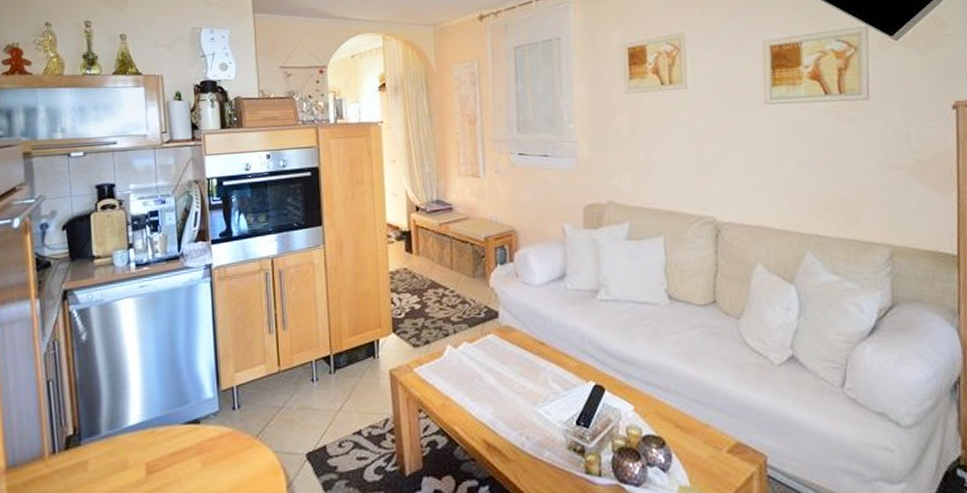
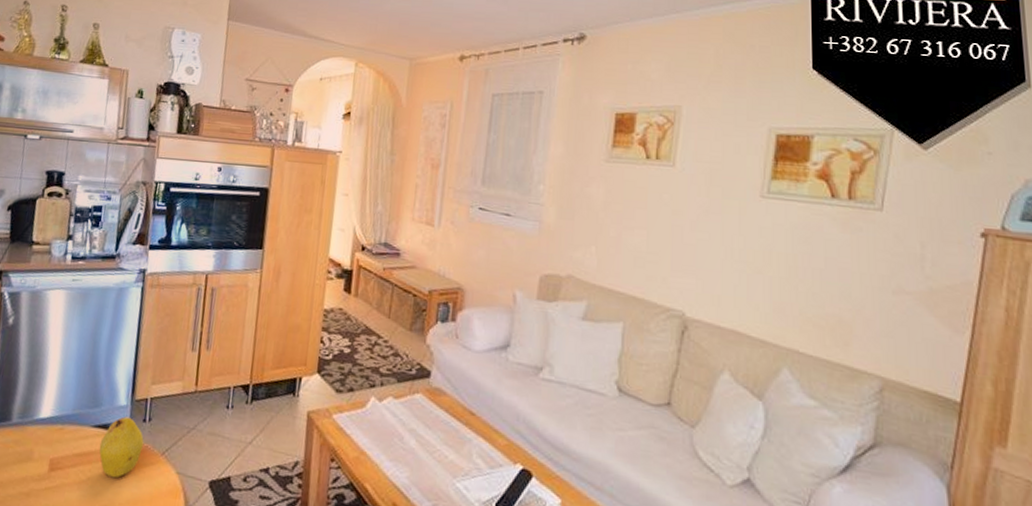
fruit: none [193,408,236,469] -> present [99,416,144,478]

